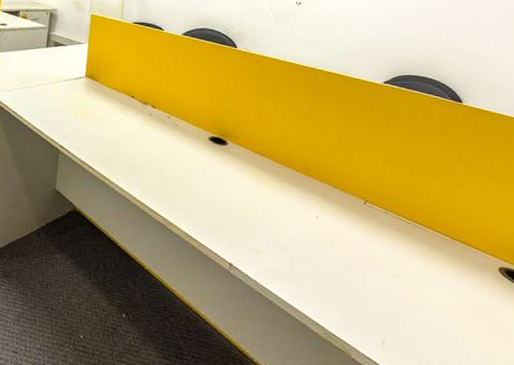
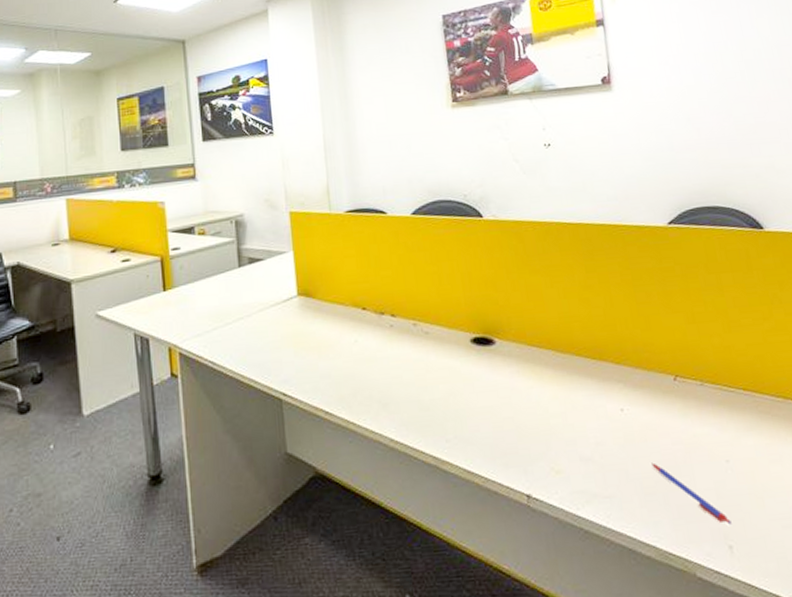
pen: none [332,262,388,325] -> present [651,462,732,525]

